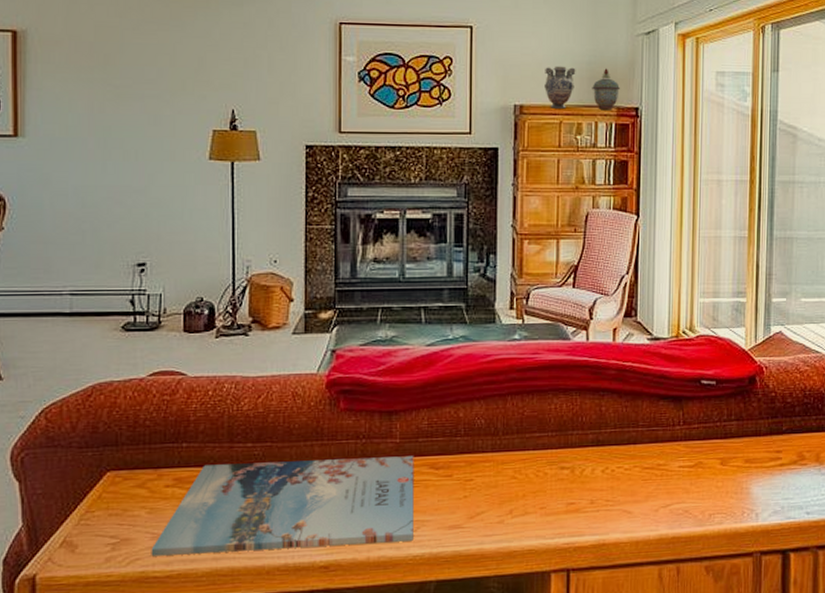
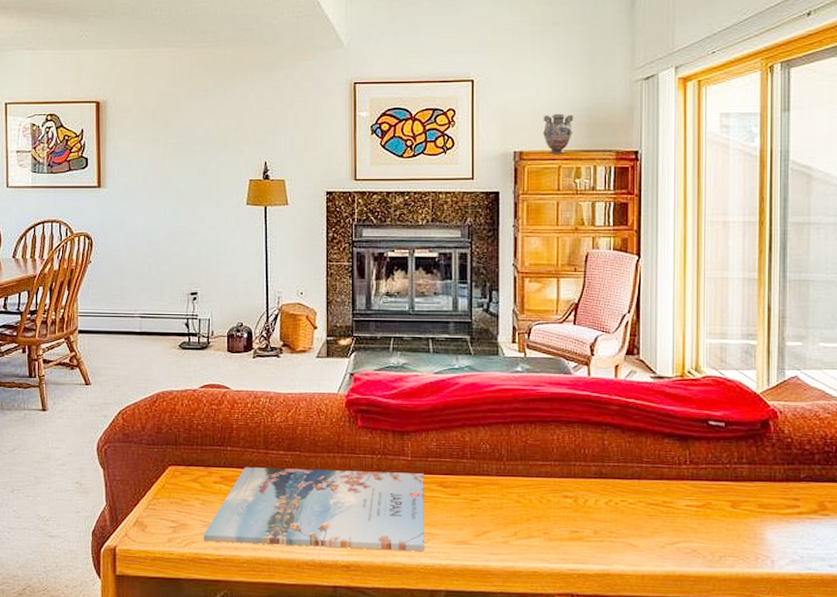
decorative jar: present [592,68,620,109] -> none [590,114,618,154]

